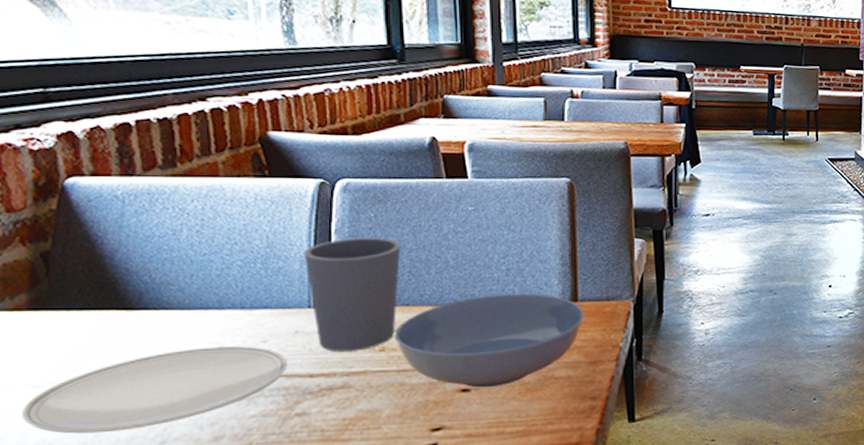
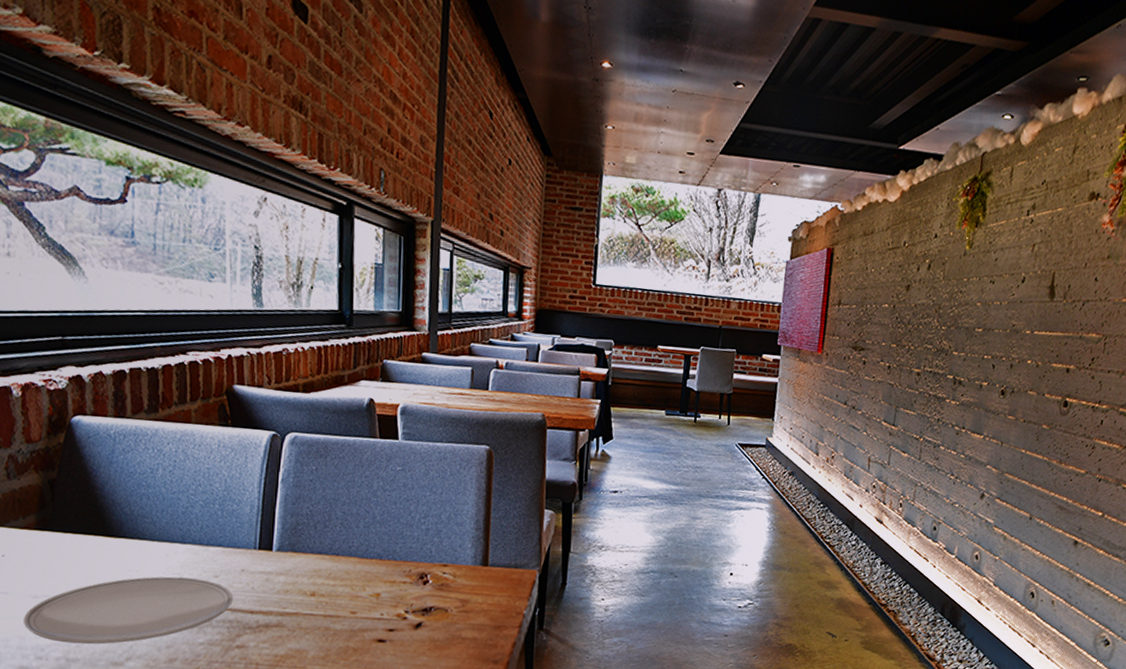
cup: present [303,237,401,351] -> none [254,488,336,593]
bowl: present [394,293,585,388] -> none [324,552,494,641]

